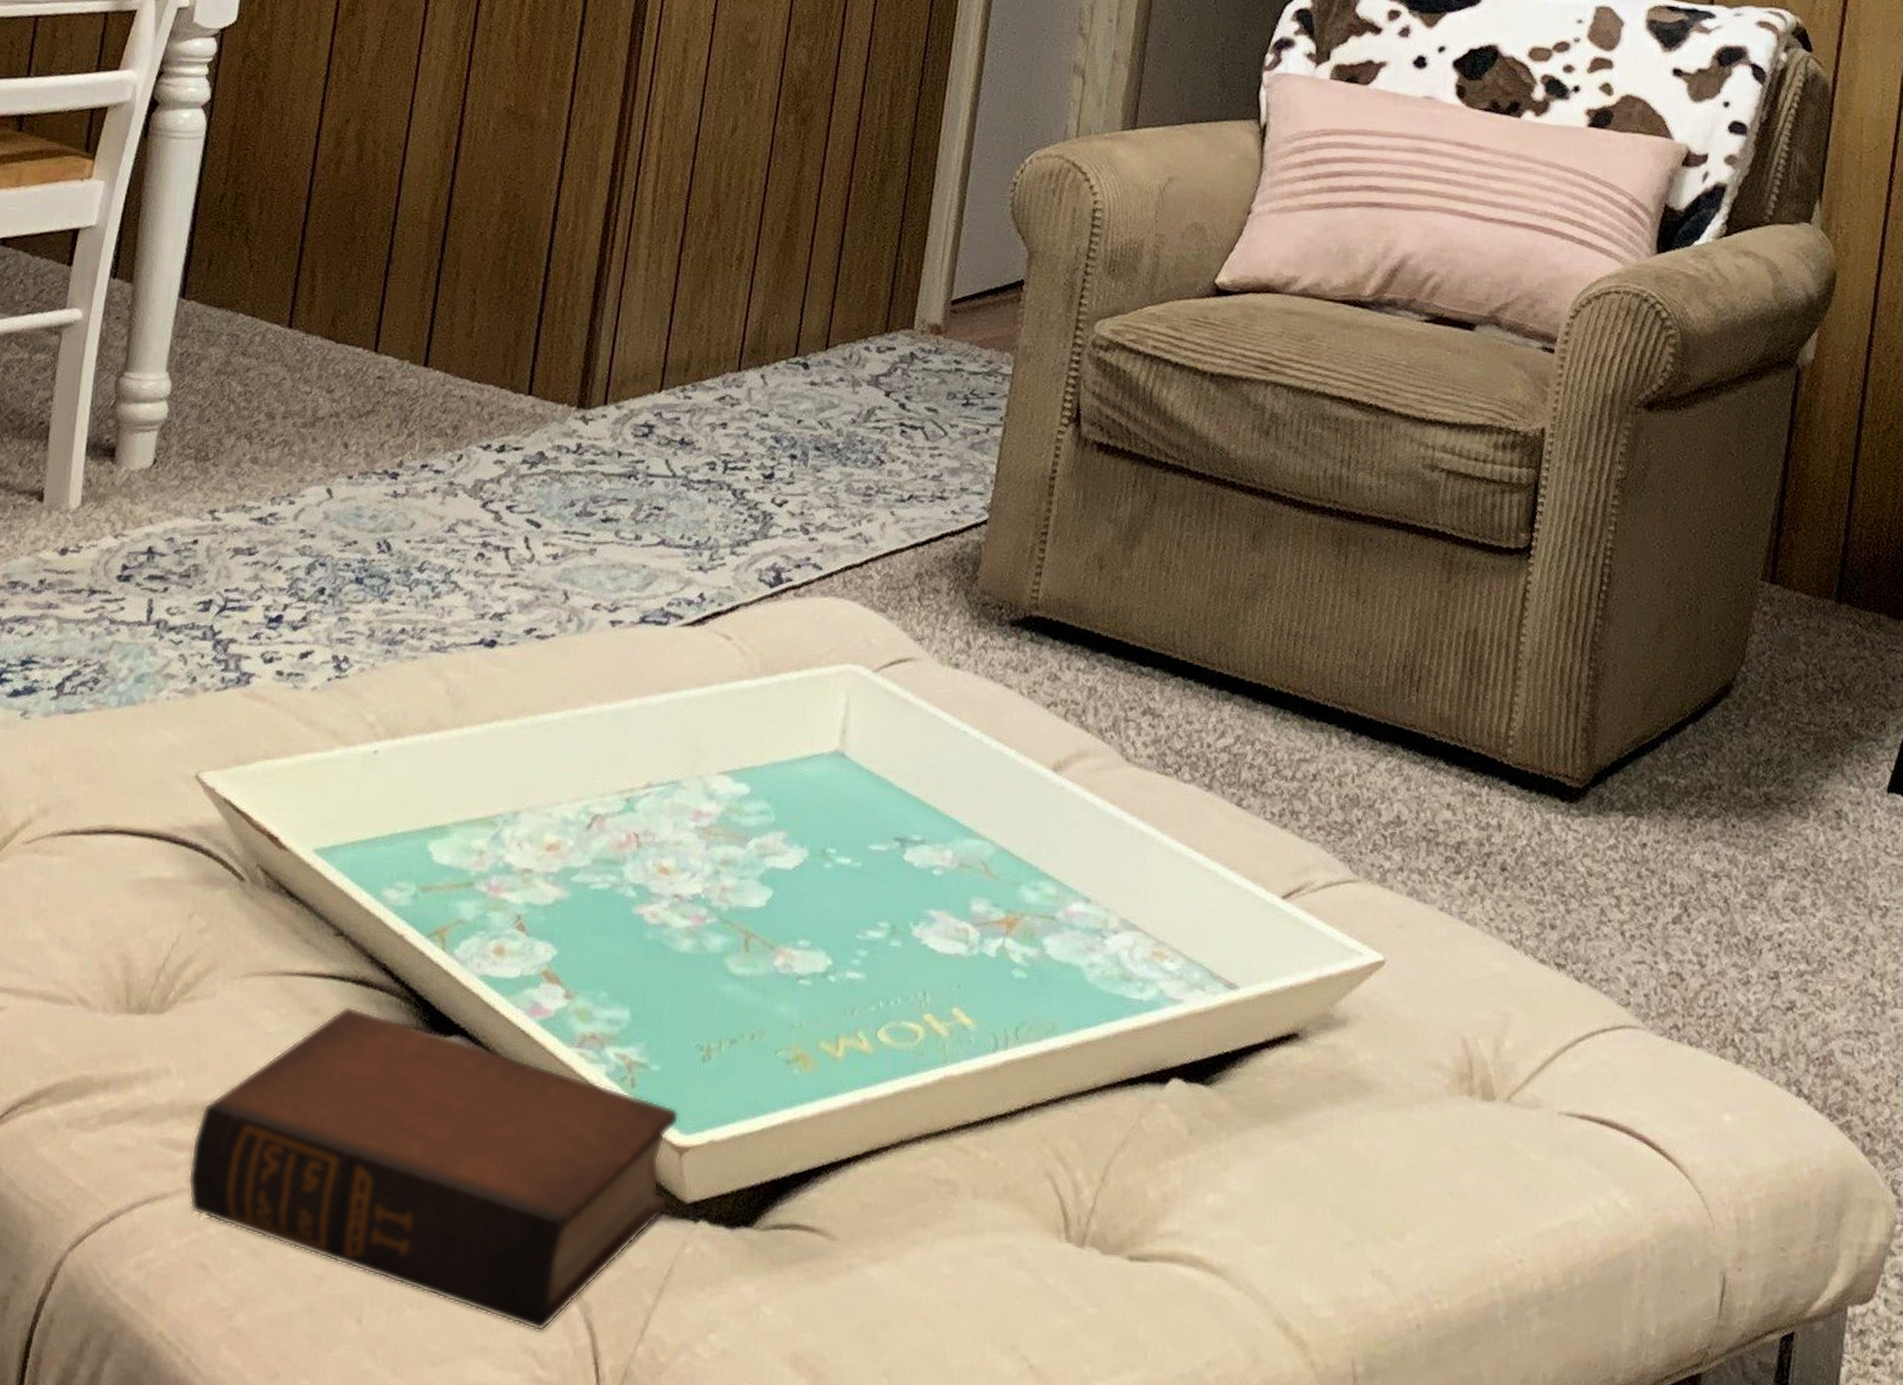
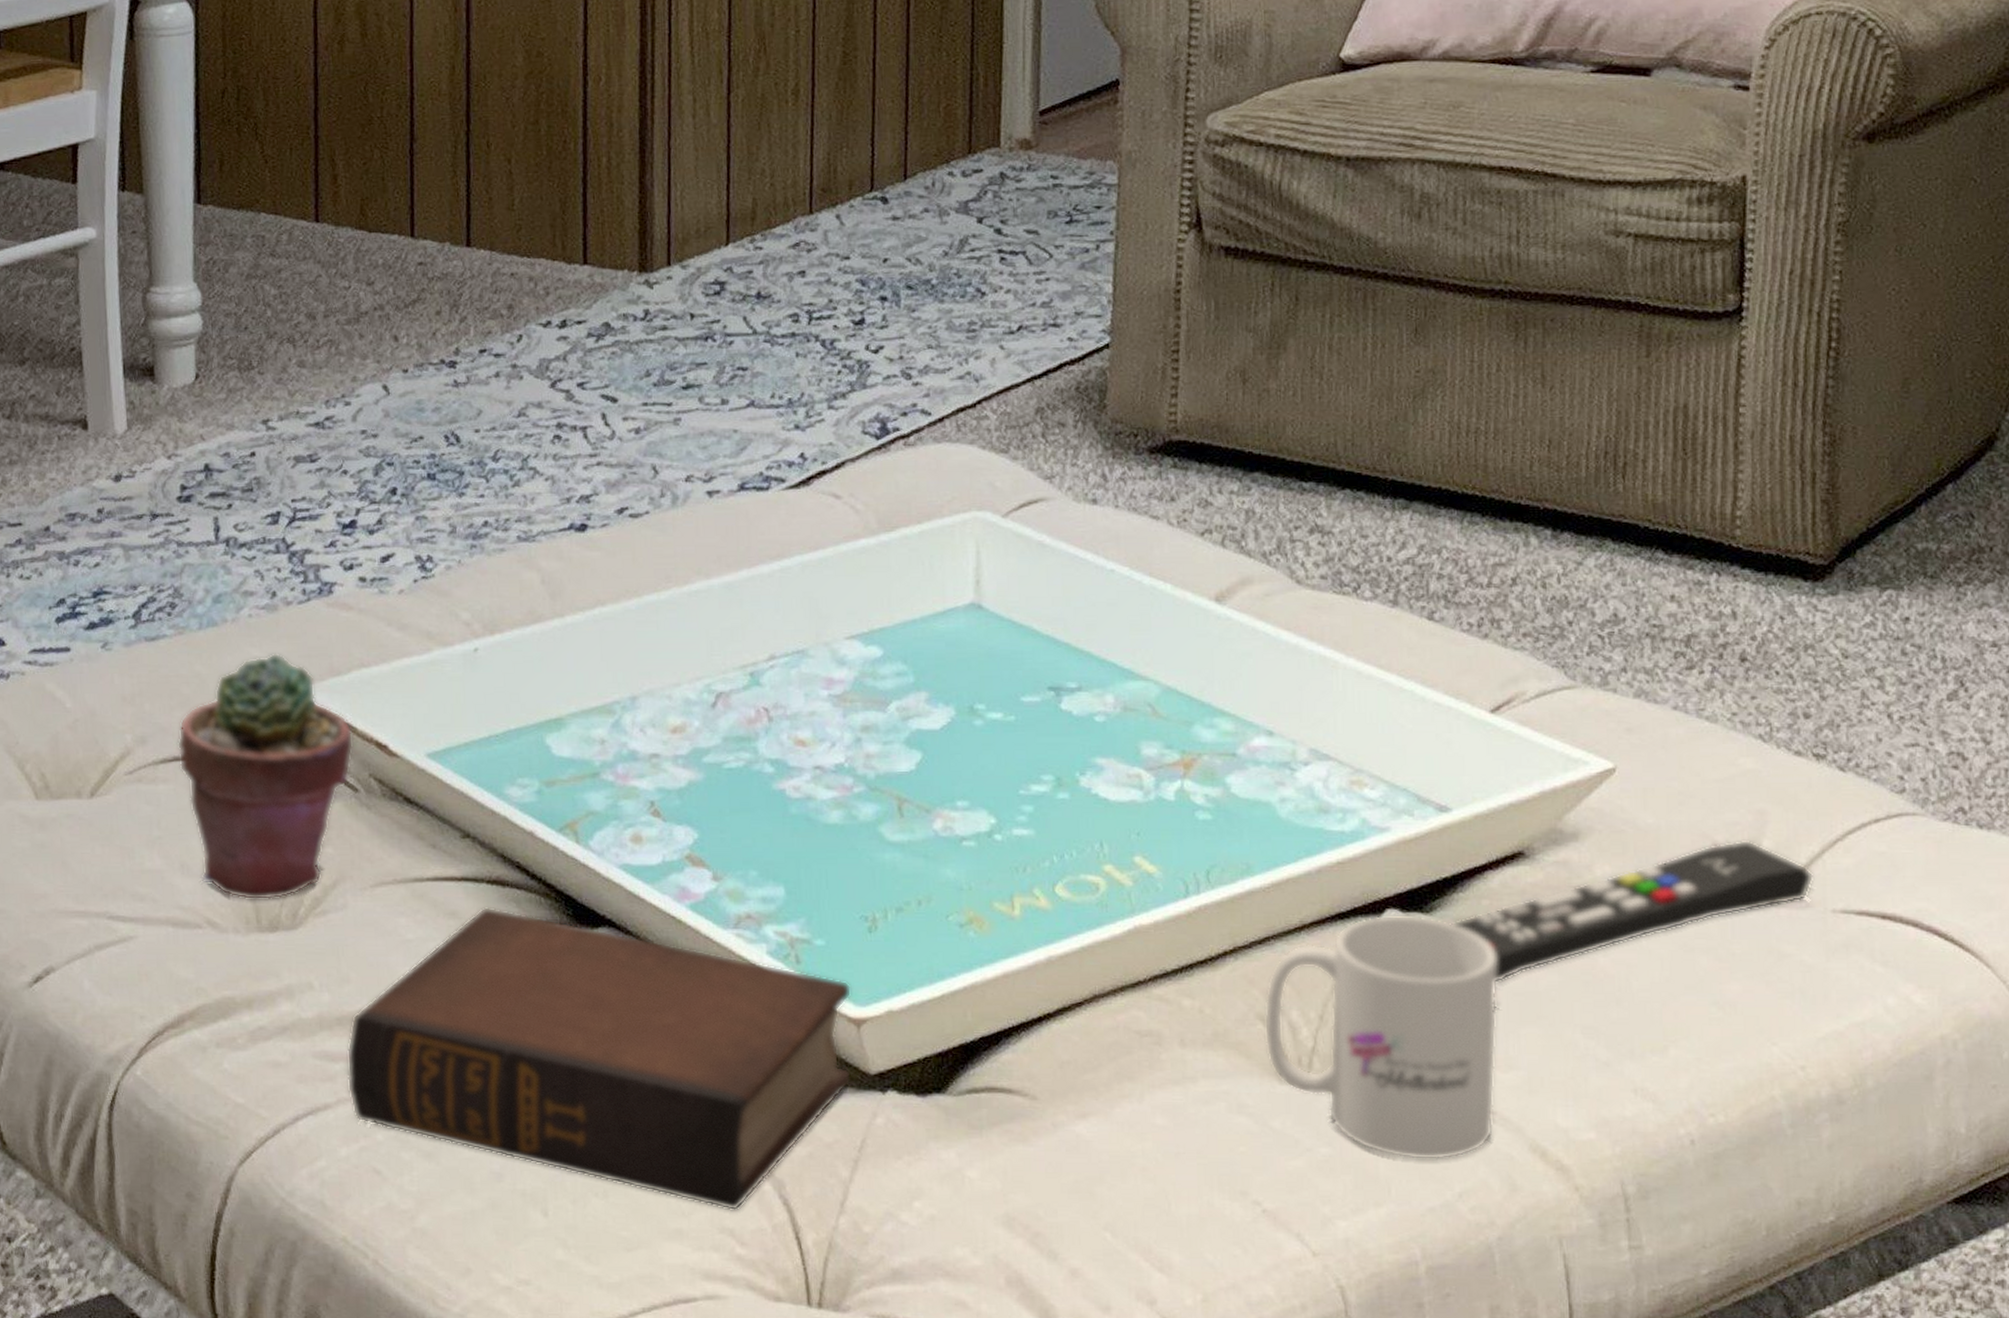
potted succulent: none [76,736,248,982] -> present [176,653,354,900]
mug: none [1049,1083,1265,1328] -> present [1263,915,1499,1161]
remote control: none [1226,1038,1546,1159] -> present [1450,839,1815,984]

